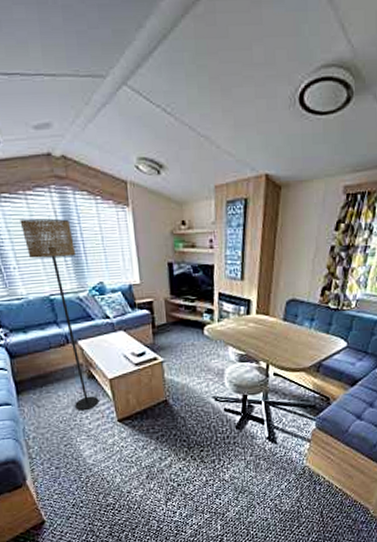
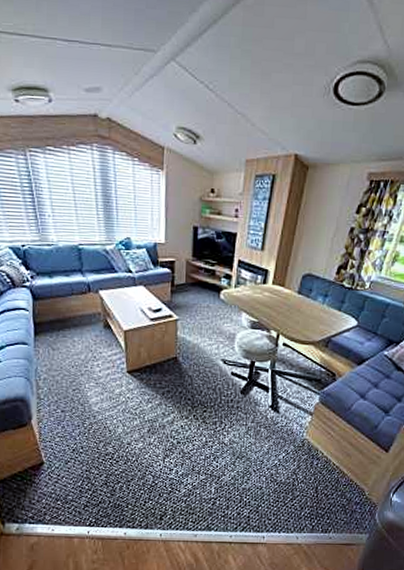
floor lamp: present [19,218,99,410] -> none [60,172,112,358]

